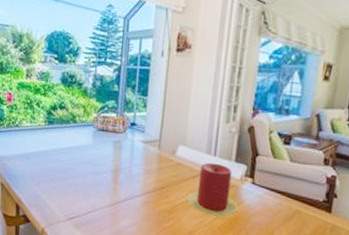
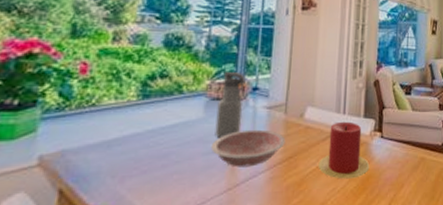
bowl: none [98,159,159,190] -> present [210,129,286,167]
water bottle: none [101,107,125,163] -> present [215,72,246,139]

